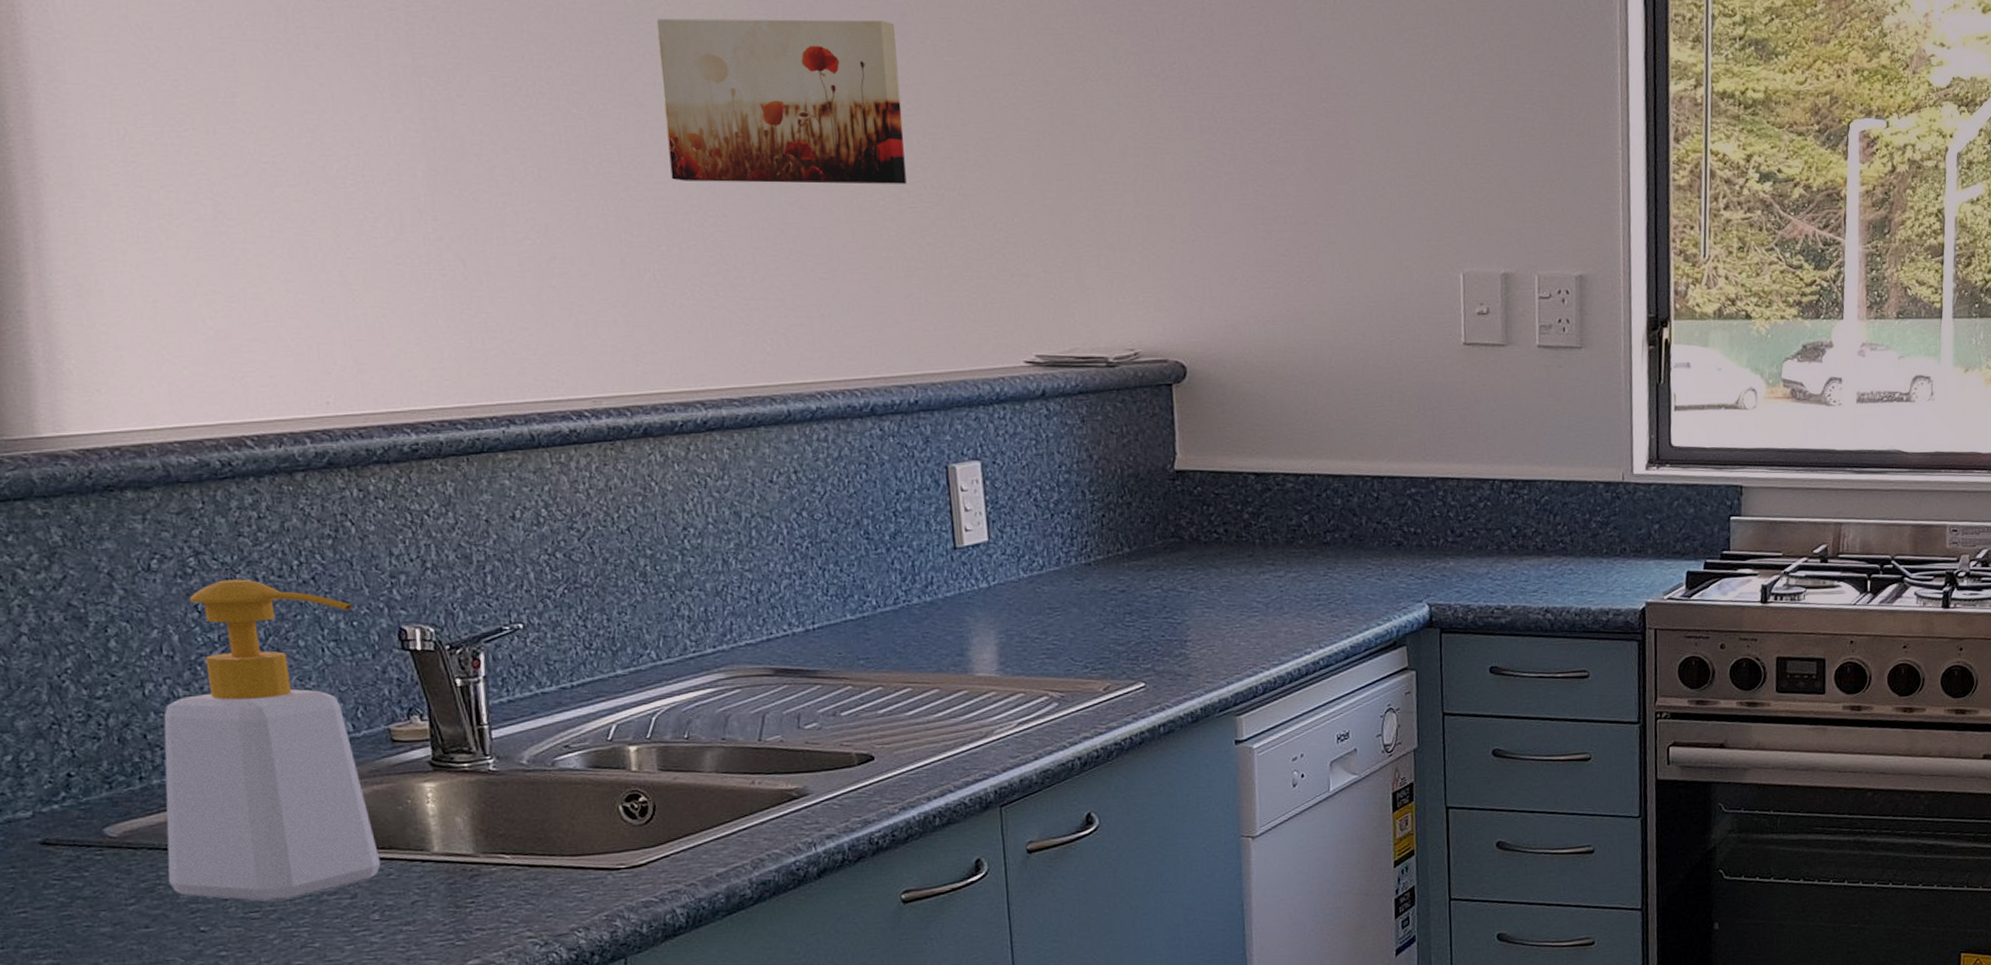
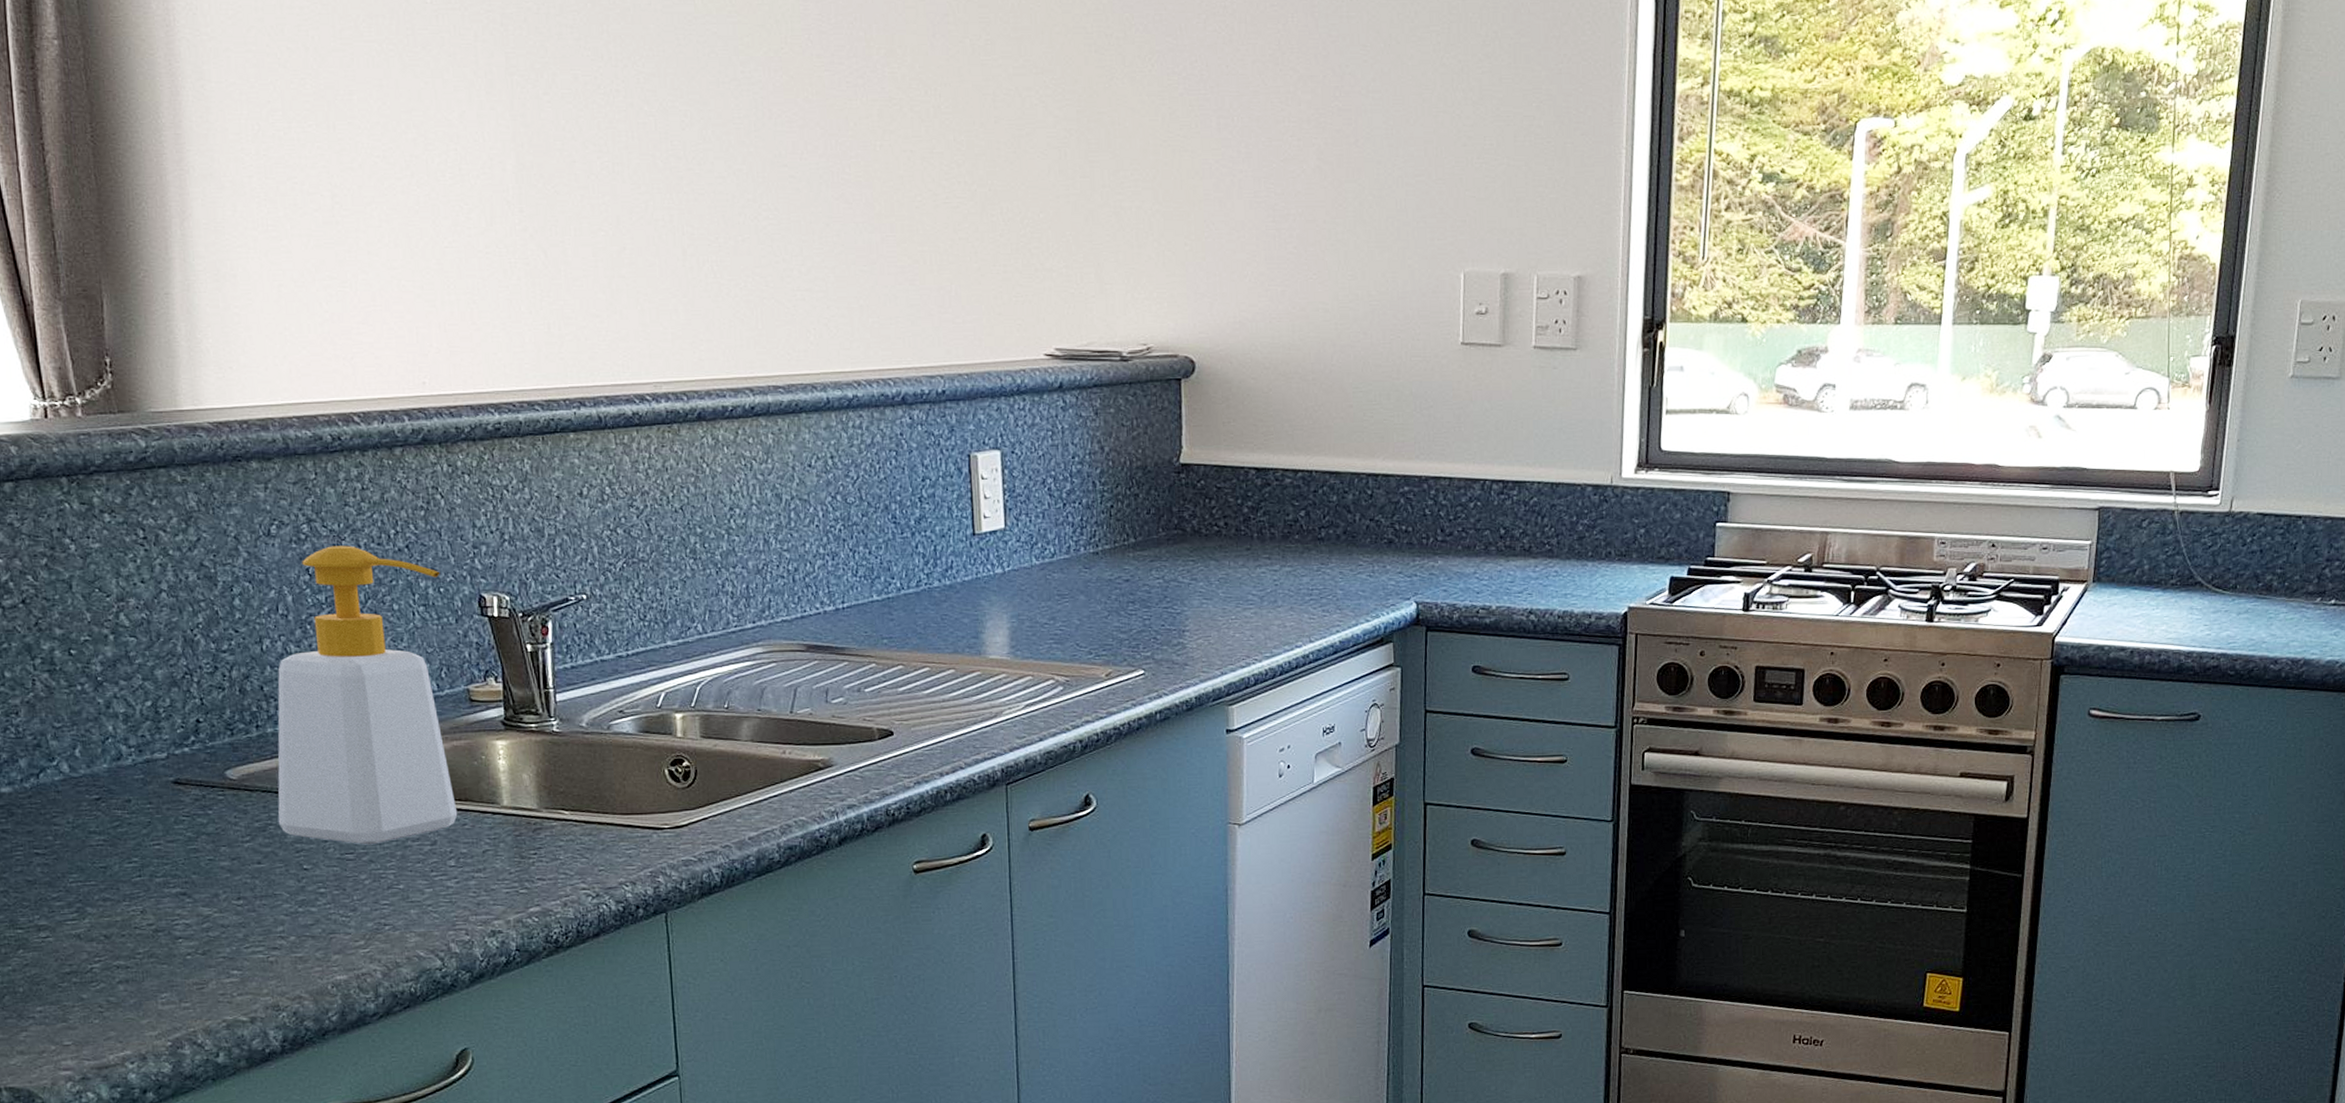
wall art: present [656,19,907,184] -> none [721,19,942,180]

